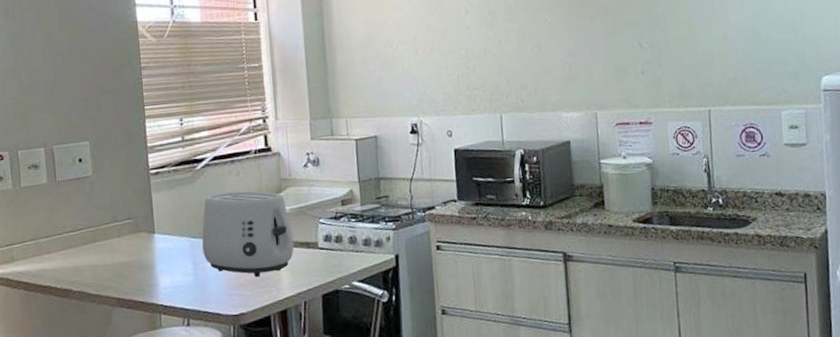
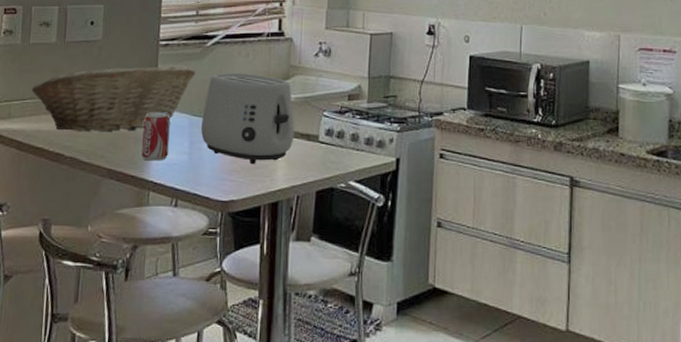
fruit basket: none [30,191,190,267] -> present [31,65,196,132]
beverage can: none [145,238,174,286] -> present [141,112,170,161]

